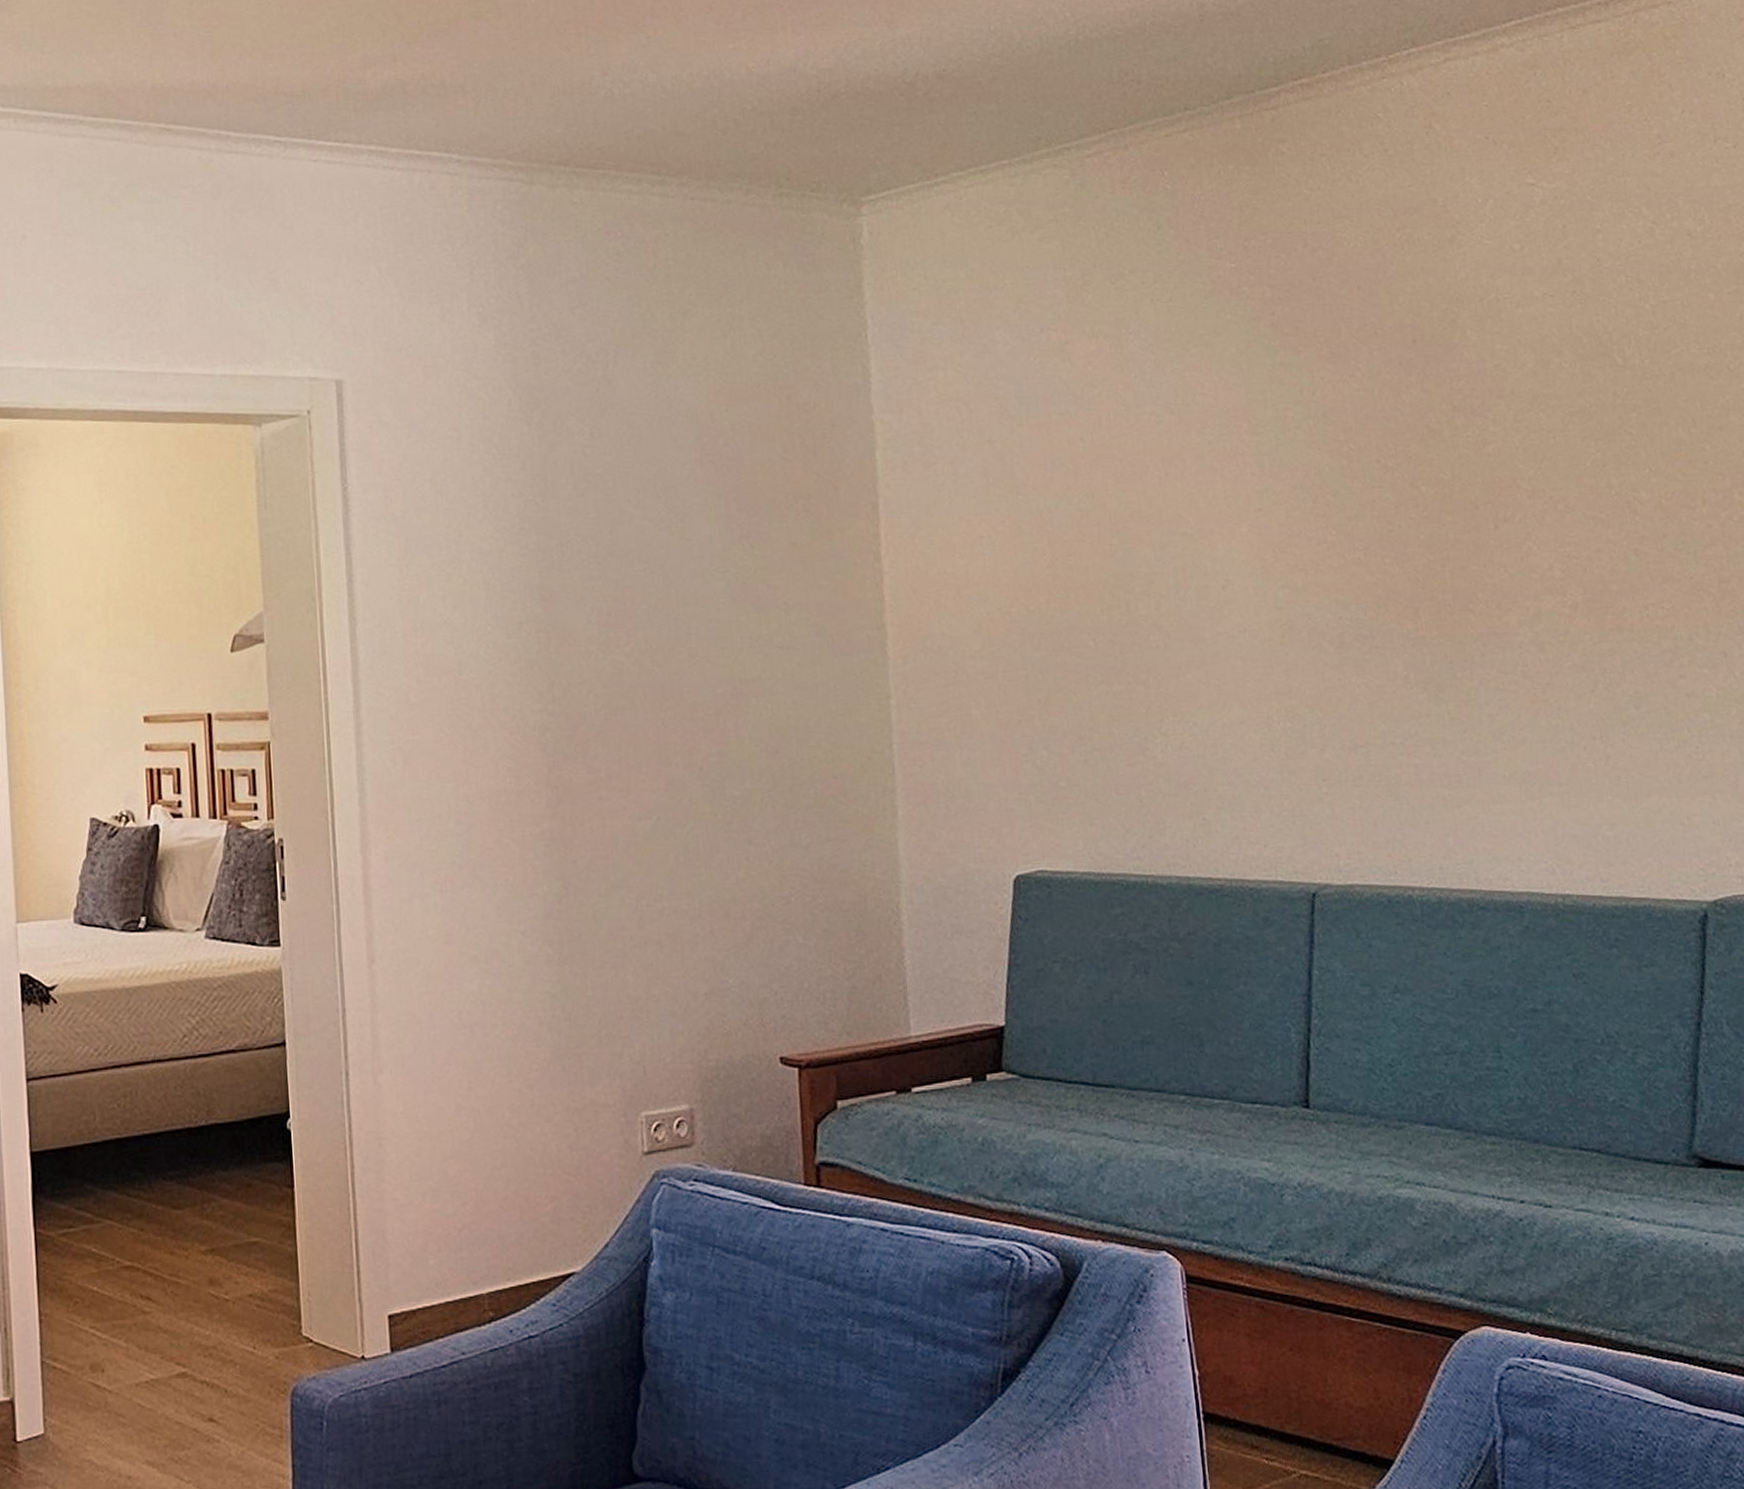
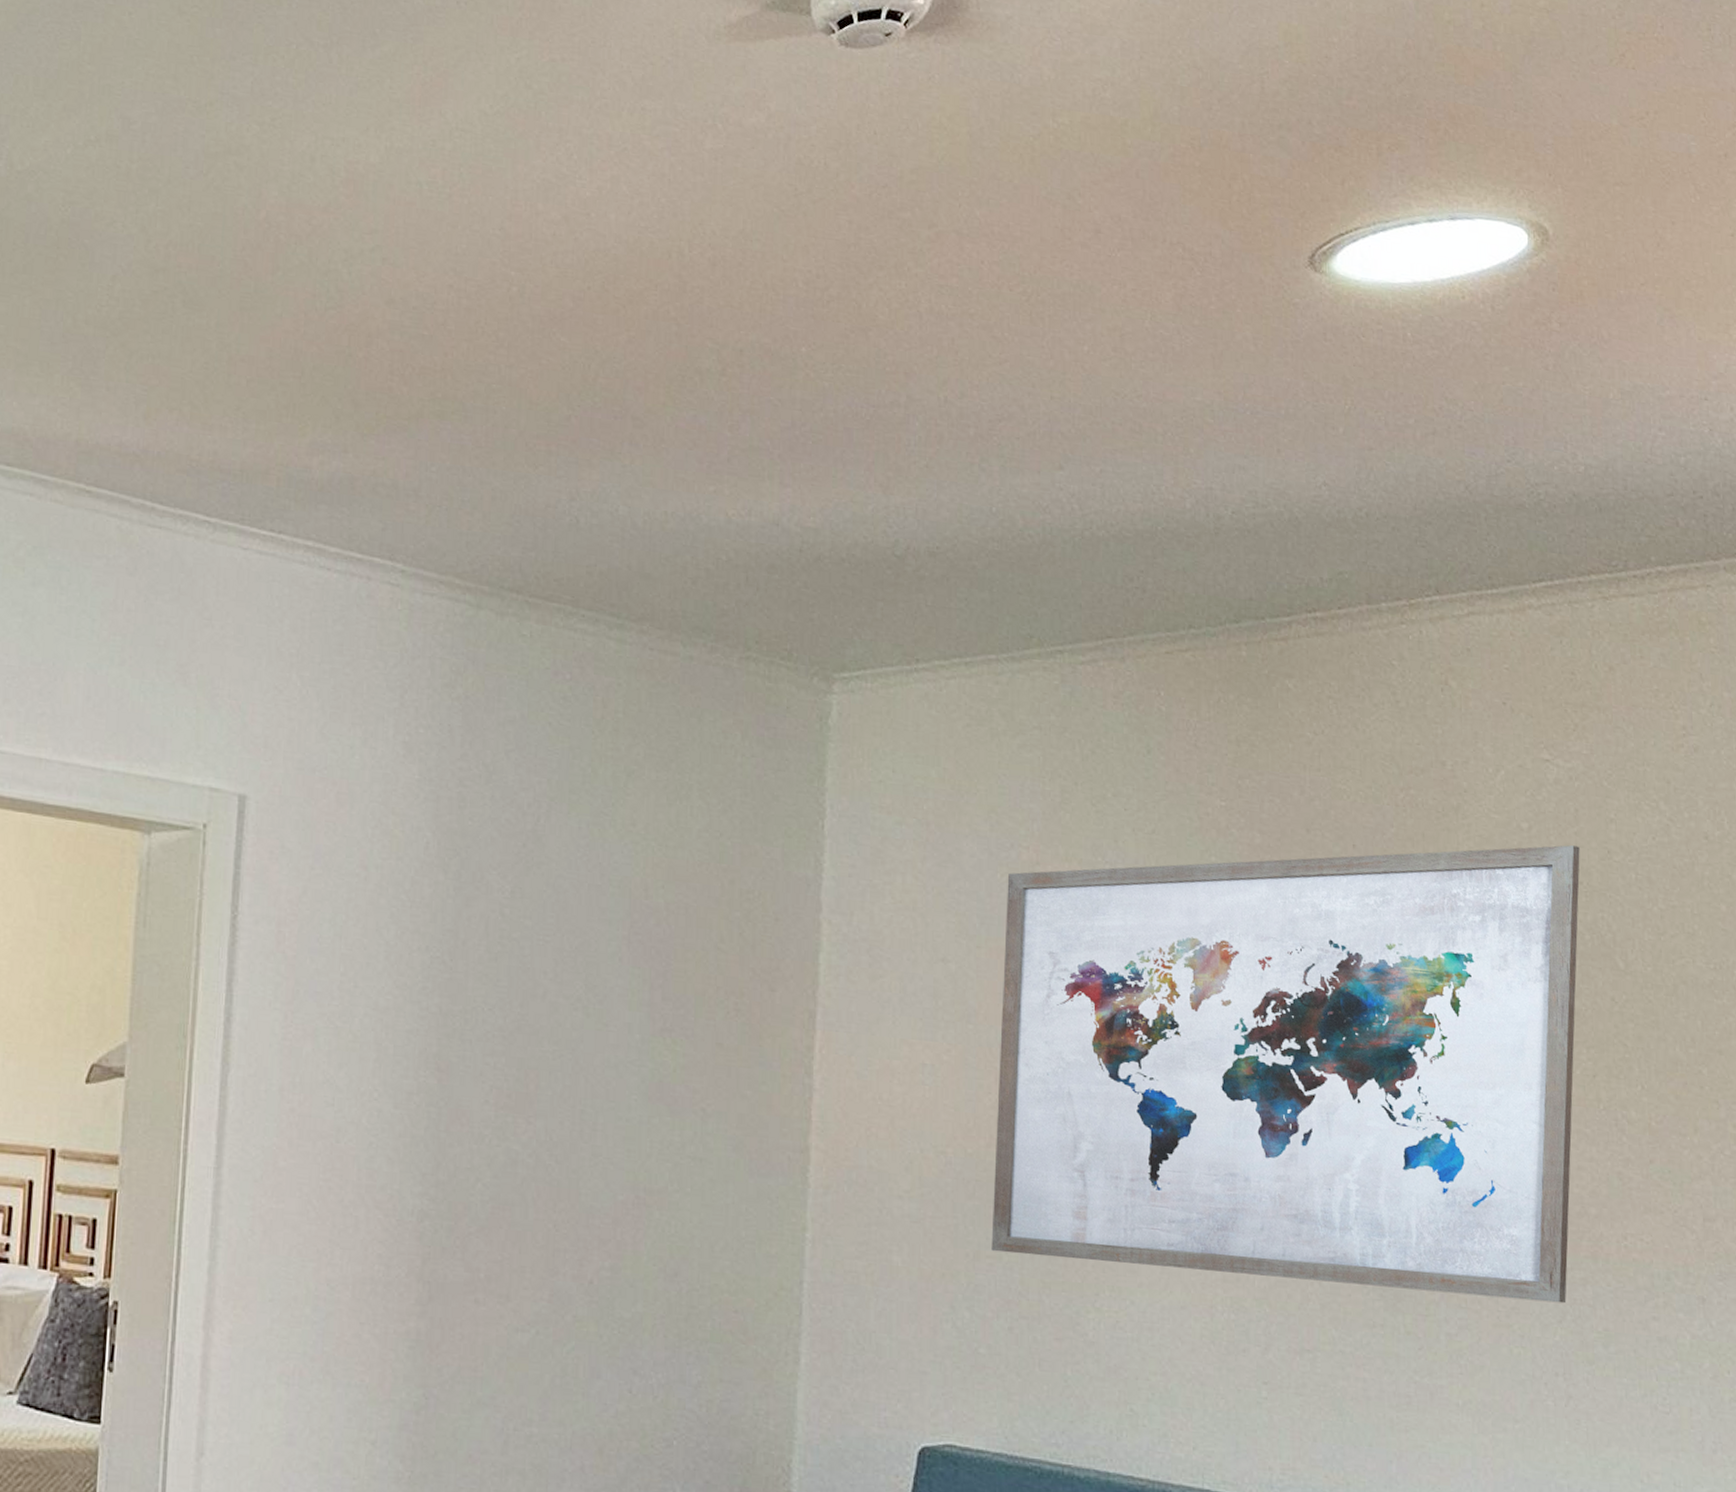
wall art: none [1040,259,1597,695] -> present [991,845,1580,1304]

